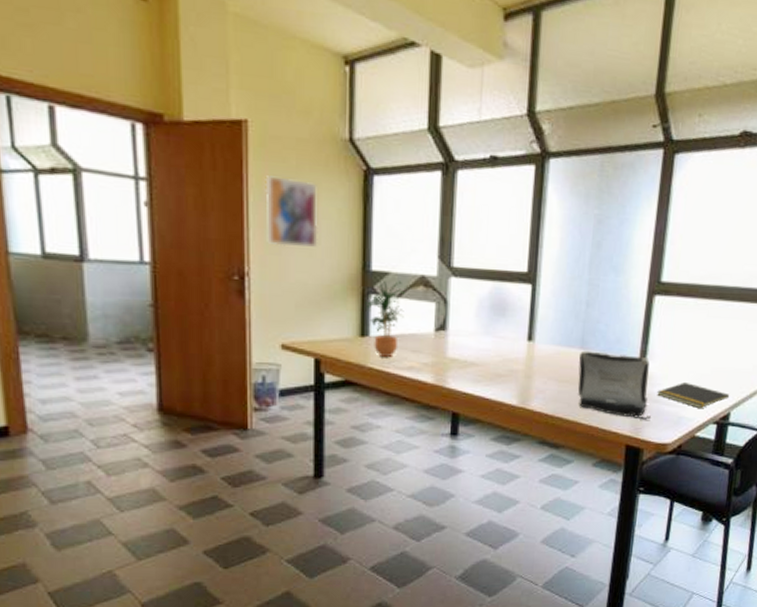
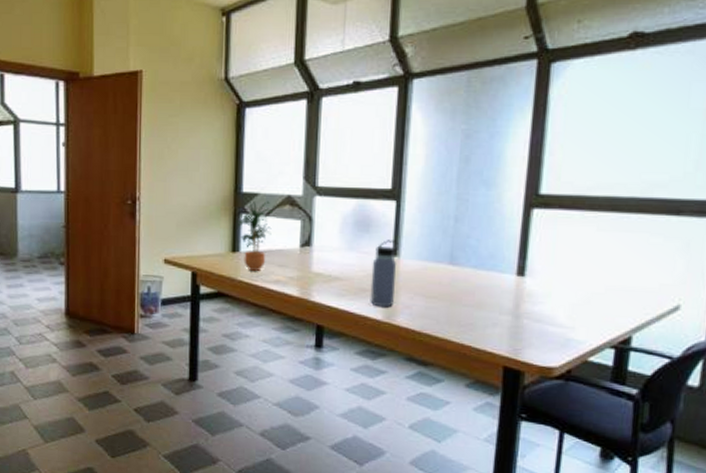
wall art: present [265,175,318,247] -> none [154,115,197,174]
water bottle: none [505,324,534,392] -> present [370,240,399,308]
laptop: present [578,350,651,419] -> none [447,266,532,339]
notepad: present [657,381,730,408] -> none [539,300,631,330]

